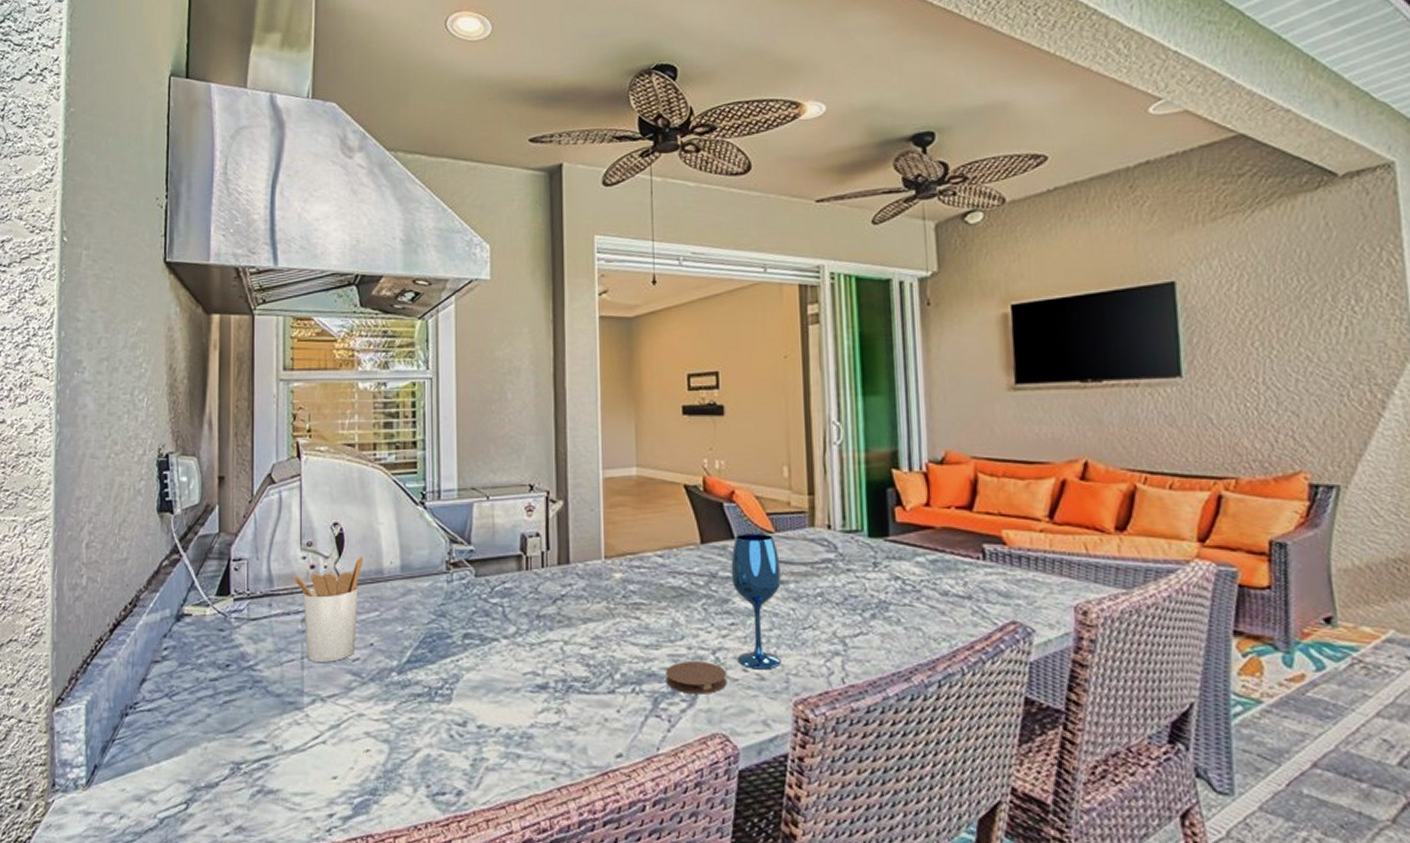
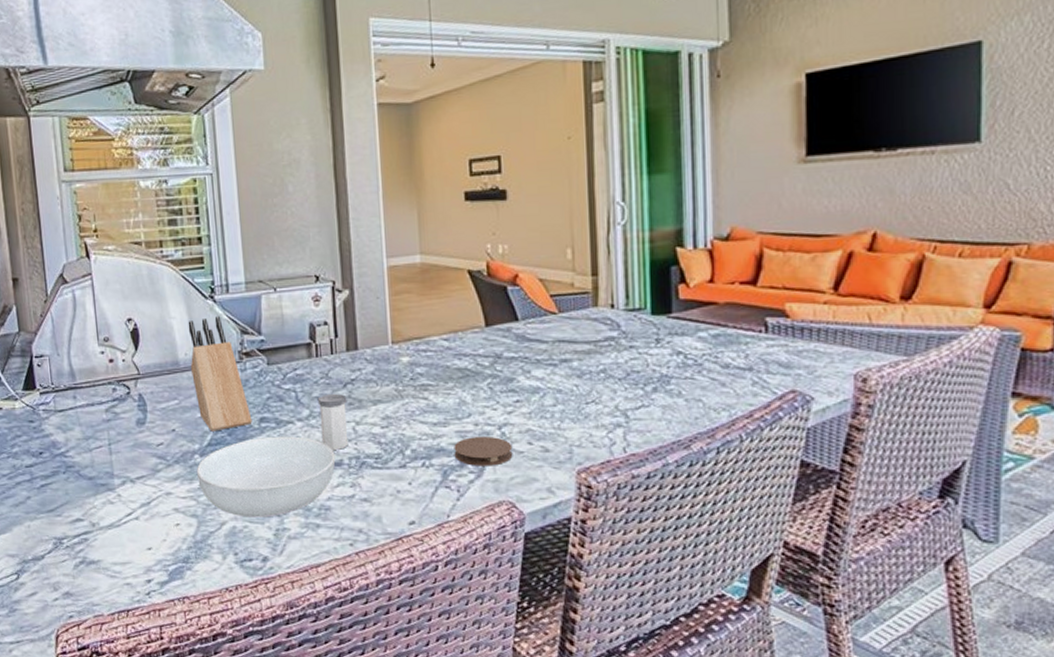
utensil holder: present [292,555,364,663] -> none [93,349,160,449]
serving bowl: none [392,654,541,745] -> present [196,436,336,518]
knife block: none [394,523,456,647] -> present [188,315,252,432]
salt shaker: none [525,609,556,671] -> present [317,393,349,450]
wineglass: present [731,534,781,670] -> none [515,315,565,442]

